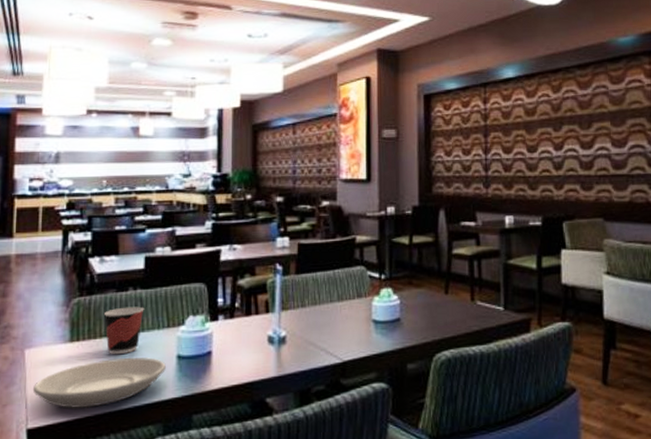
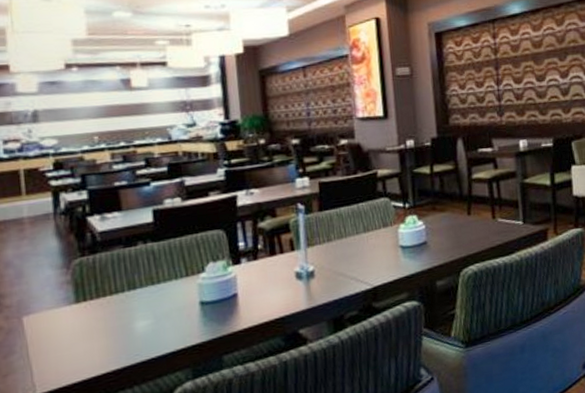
plate: present [32,357,166,408] -> none [36,307,189,369]
cup: present [103,306,144,355] -> none [111,259,158,310]

